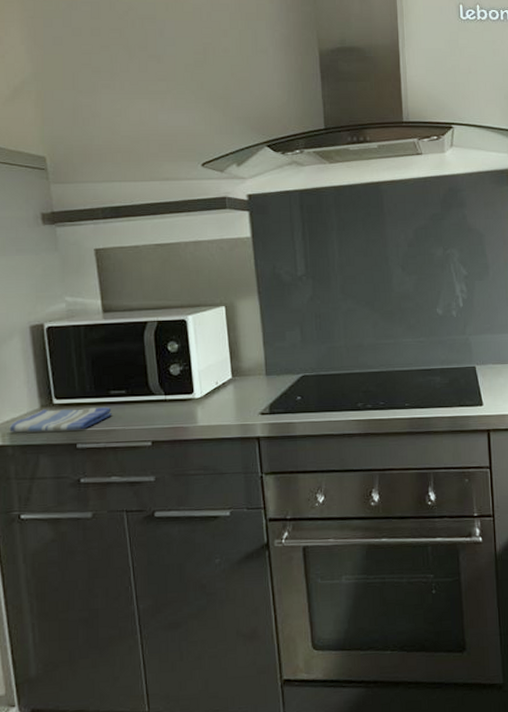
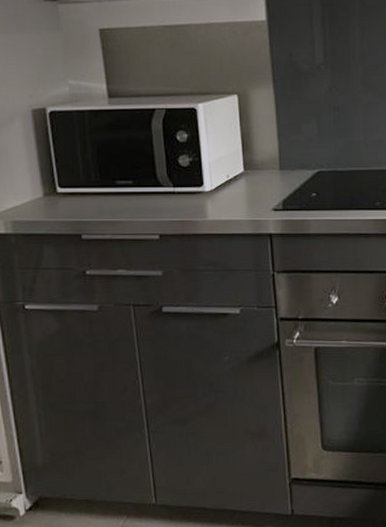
dish towel: present [8,406,112,432] -> none [10,197,118,221]

